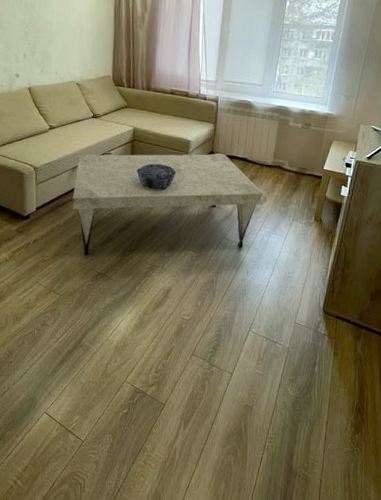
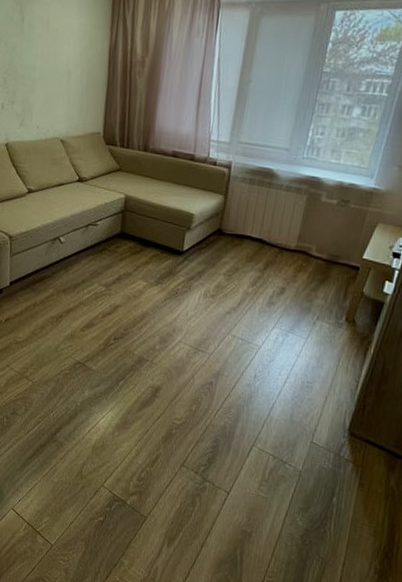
coffee table: present [73,153,264,256] -> none [51,223,282,348]
decorative bowl: present [136,163,177,191] -> none [126,239,175,272]

